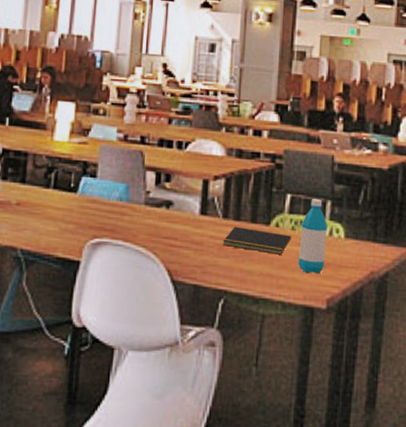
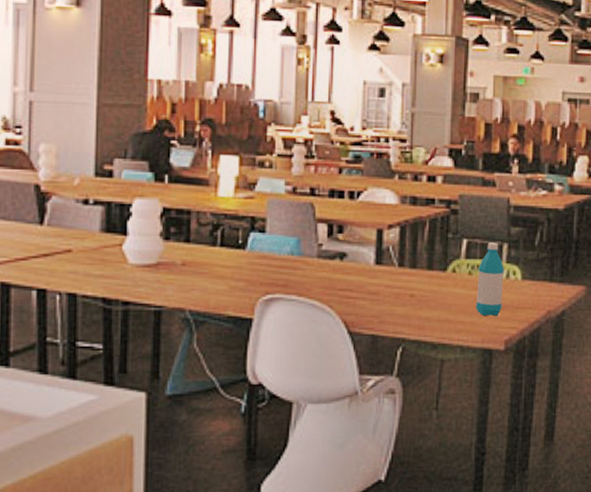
notepad: present [223,226,291,255] -> none [399,274,468,300]

